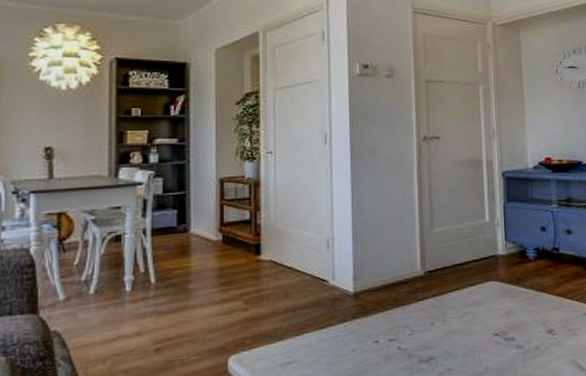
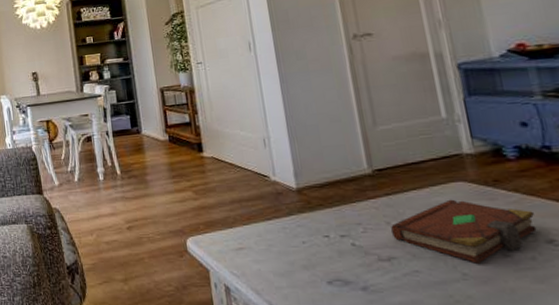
book: none [434,298,542,357] -> present [391,199,537,264]

